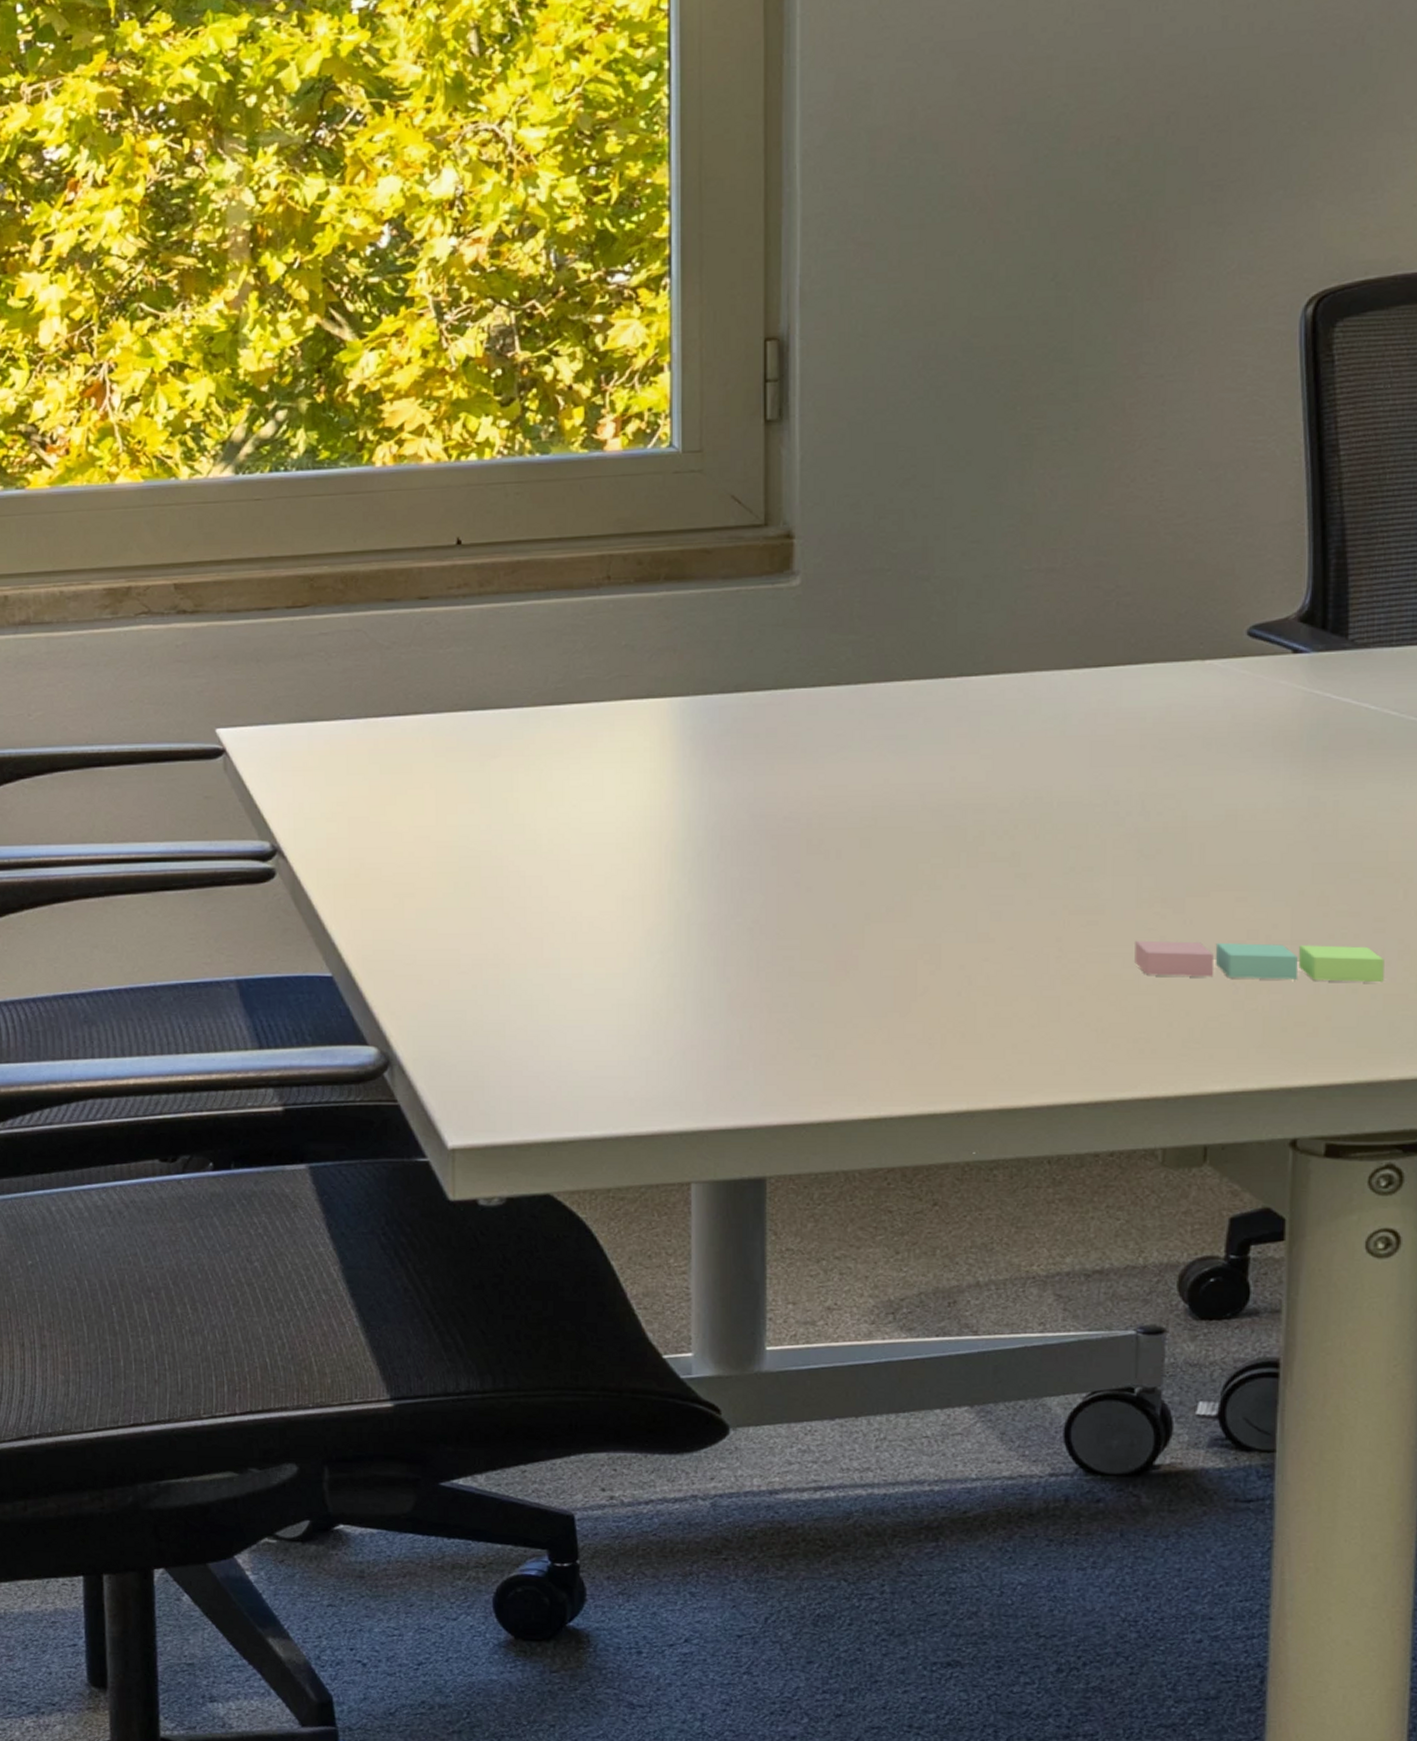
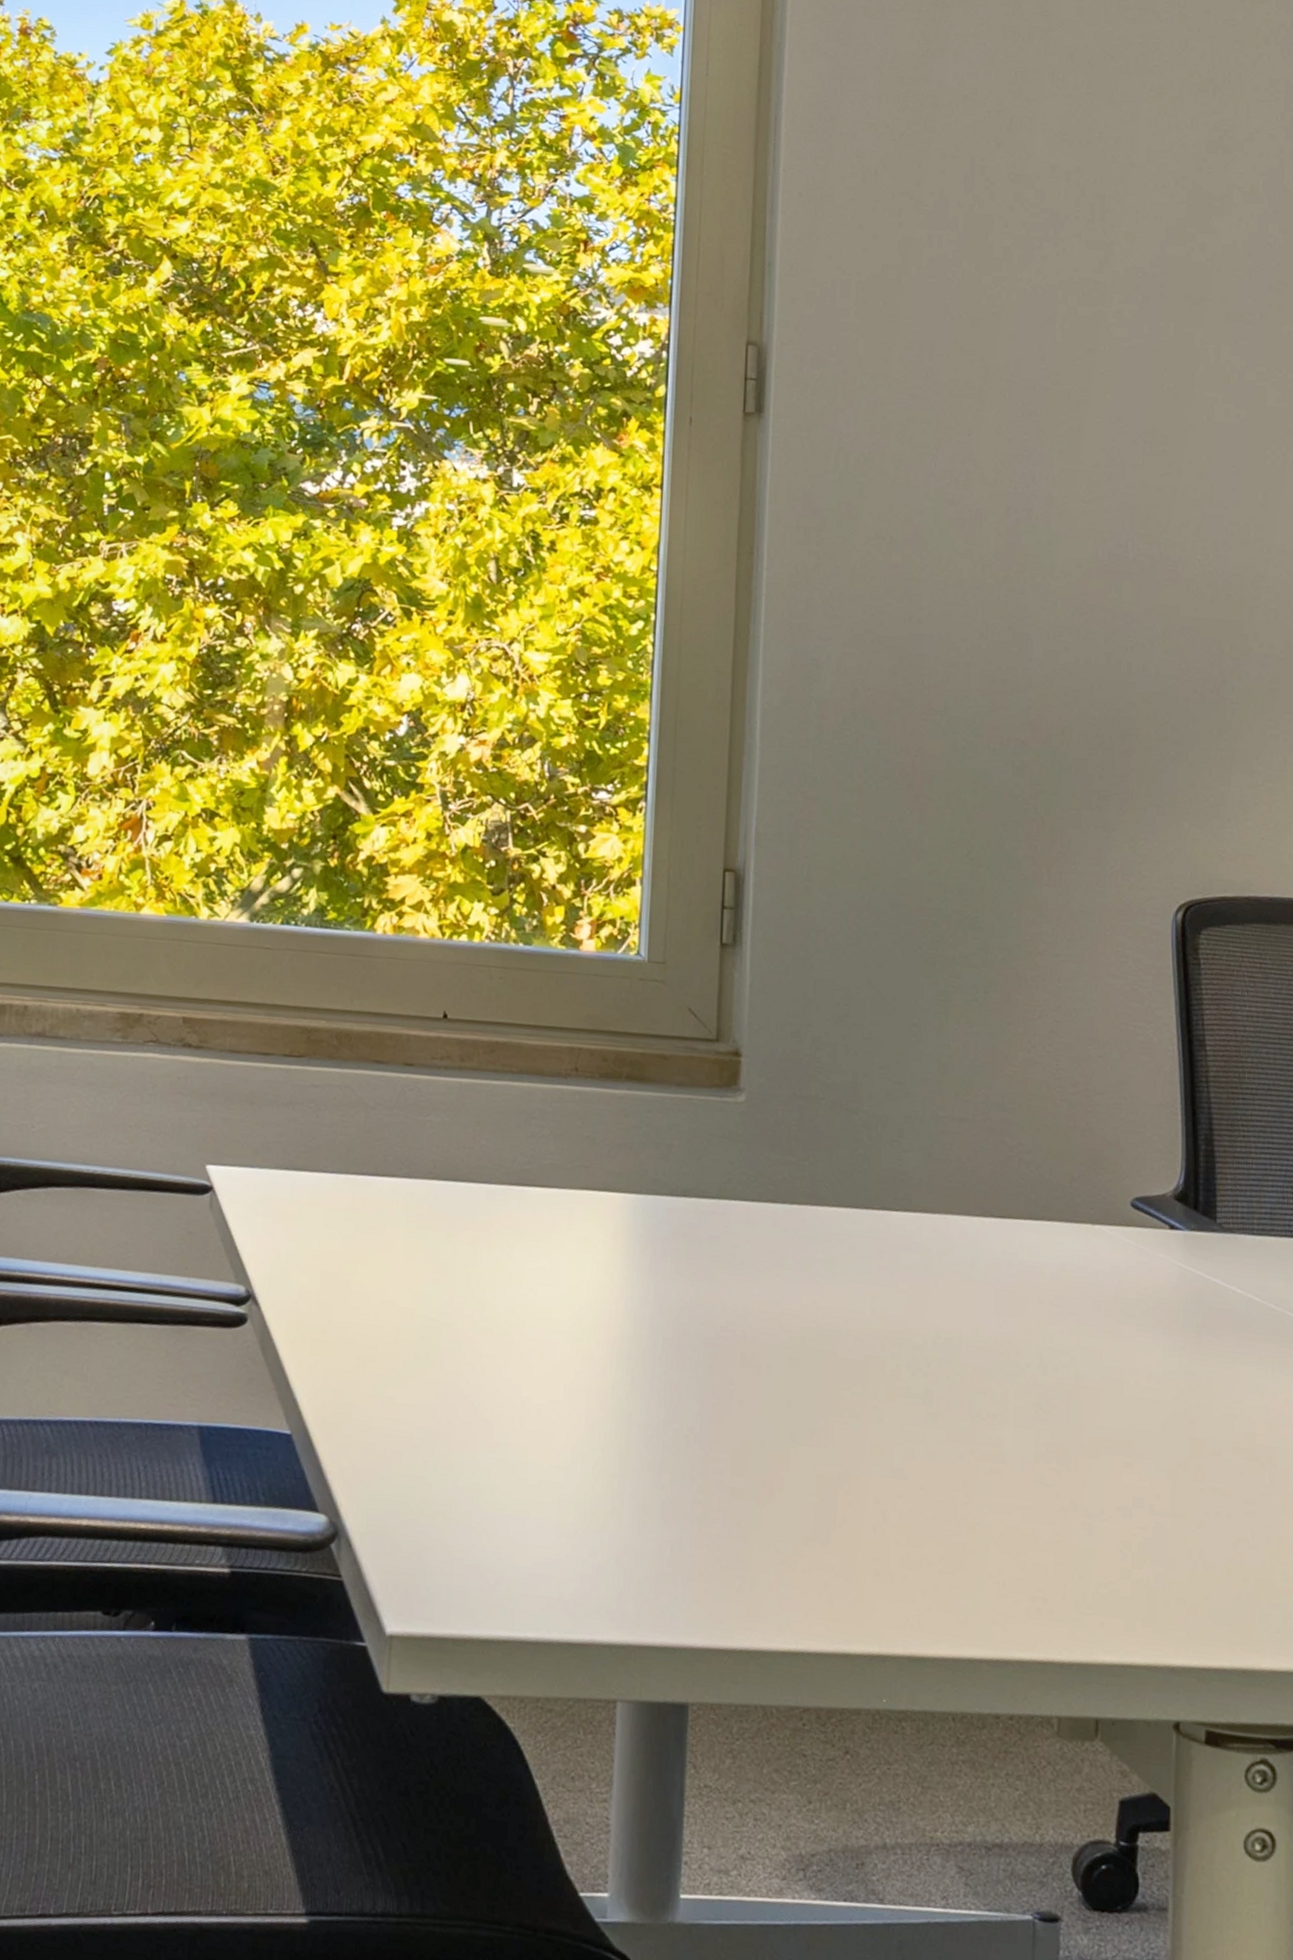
sticky notes: present [1134,940,1385,983] -> none [1033,1494,1254,1567]

